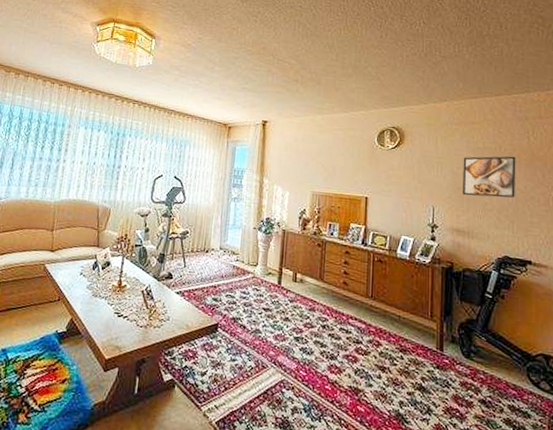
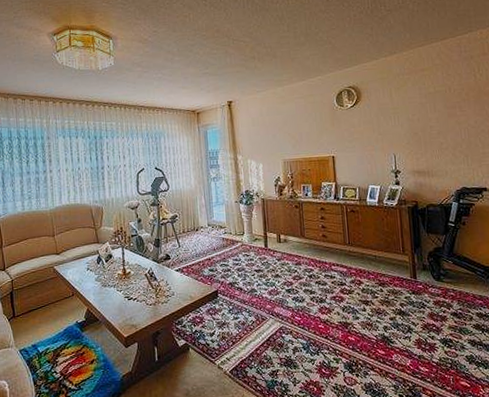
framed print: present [462,156,516,198] -> none [417,95,467,139]

